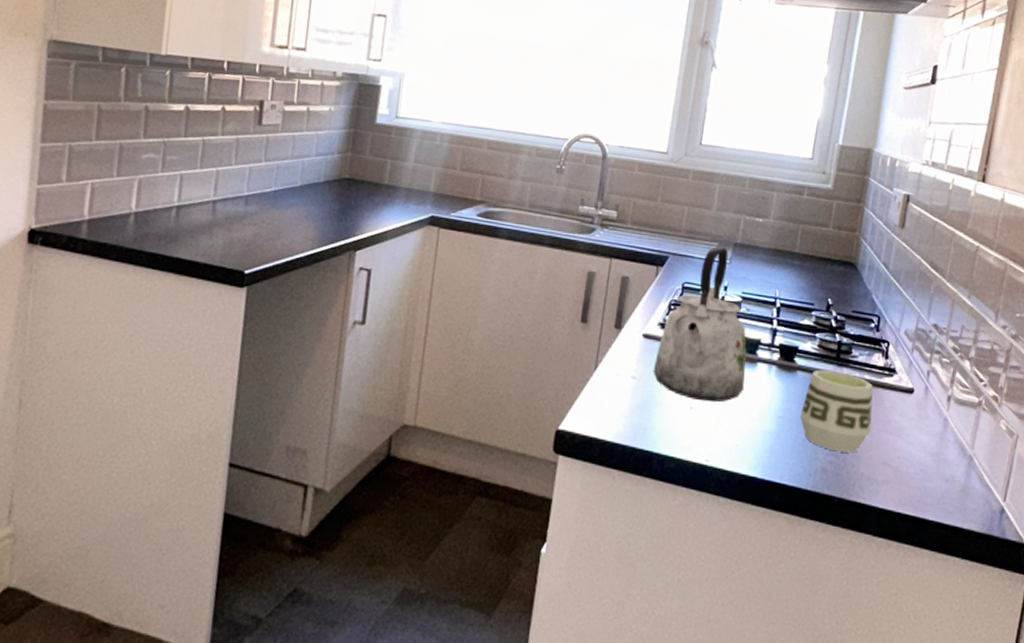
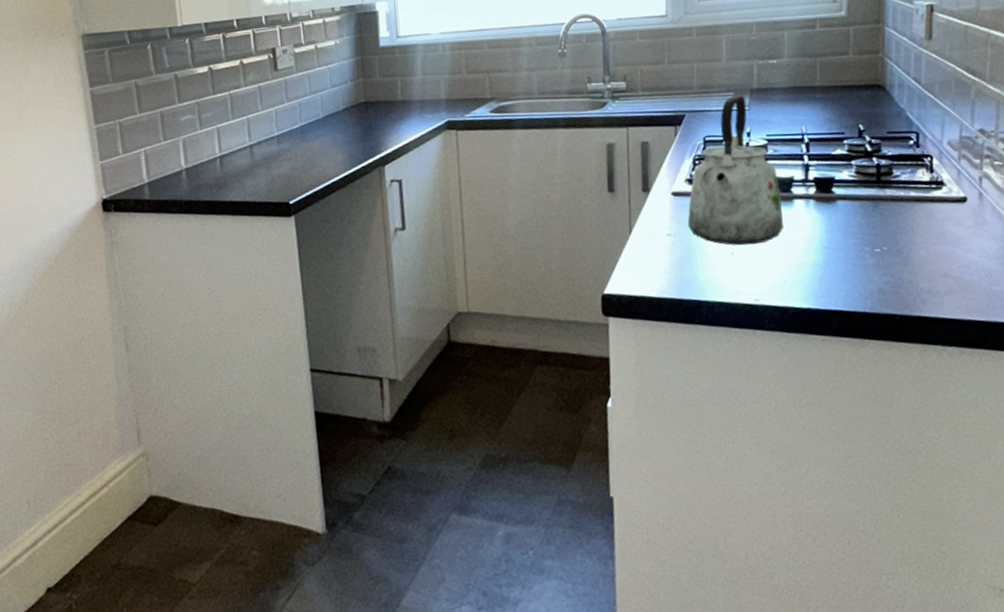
cup: present [800,369,873,453] -> none [847,194,925,271]

